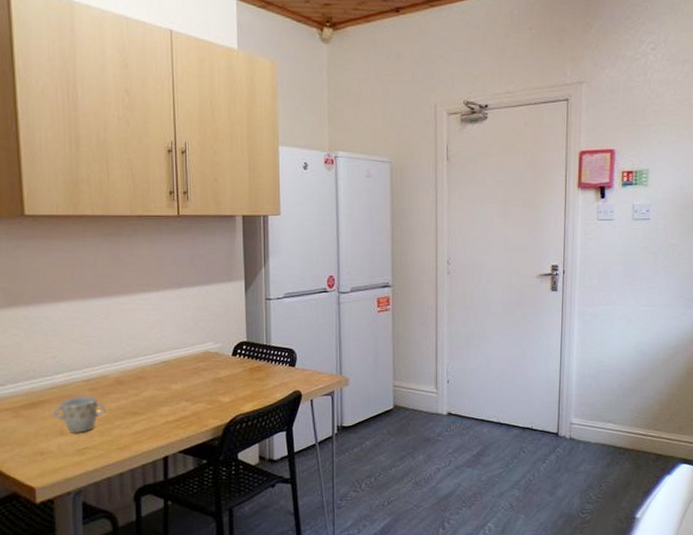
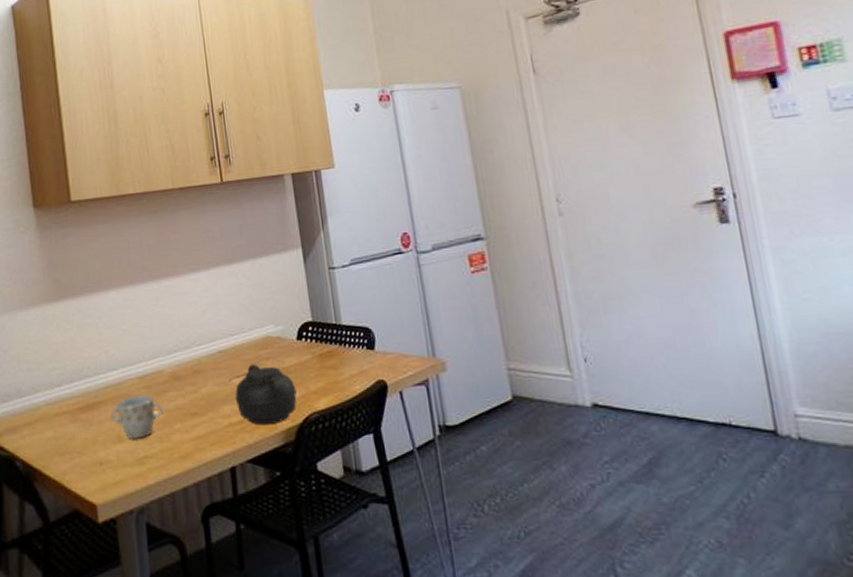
teapot: none [169,374,227,424] -> present [229,364,297,425]

